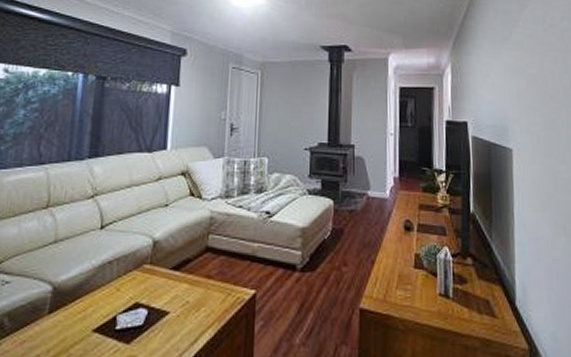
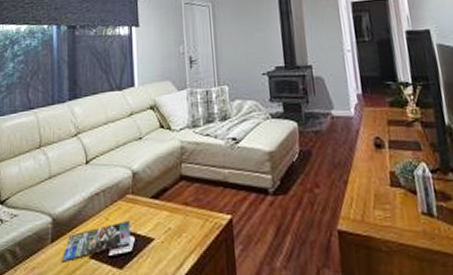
magazine: none [59,293,144,336] -> present [62,221,130,262]

